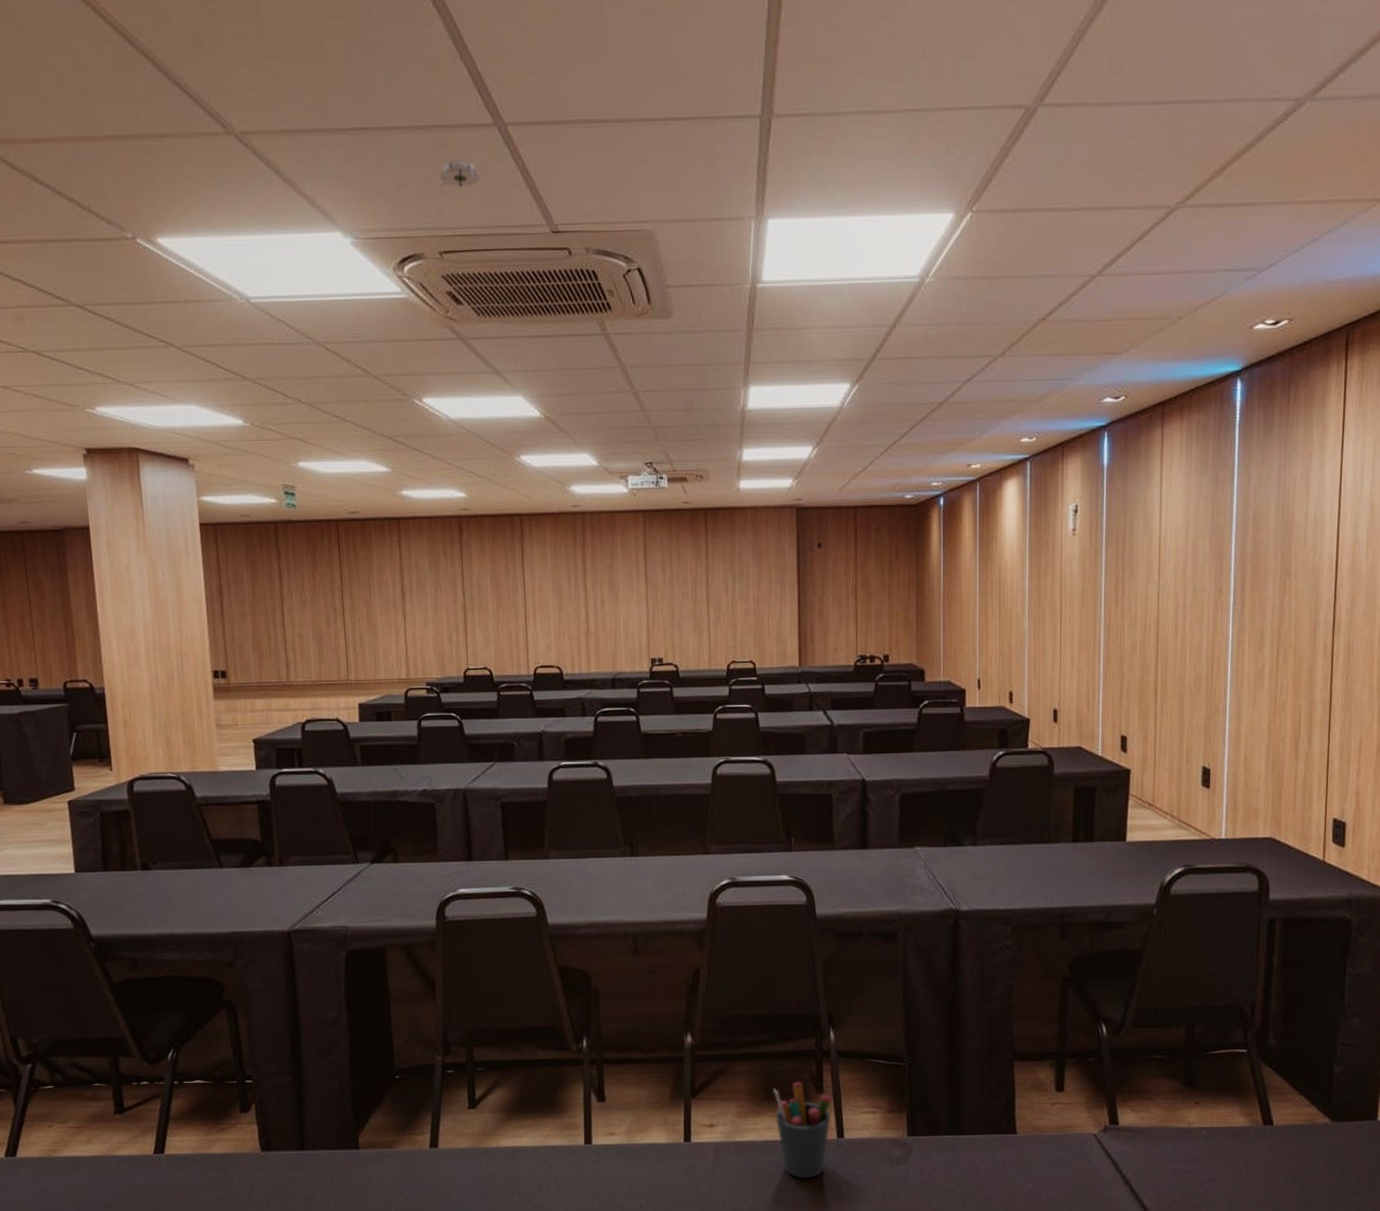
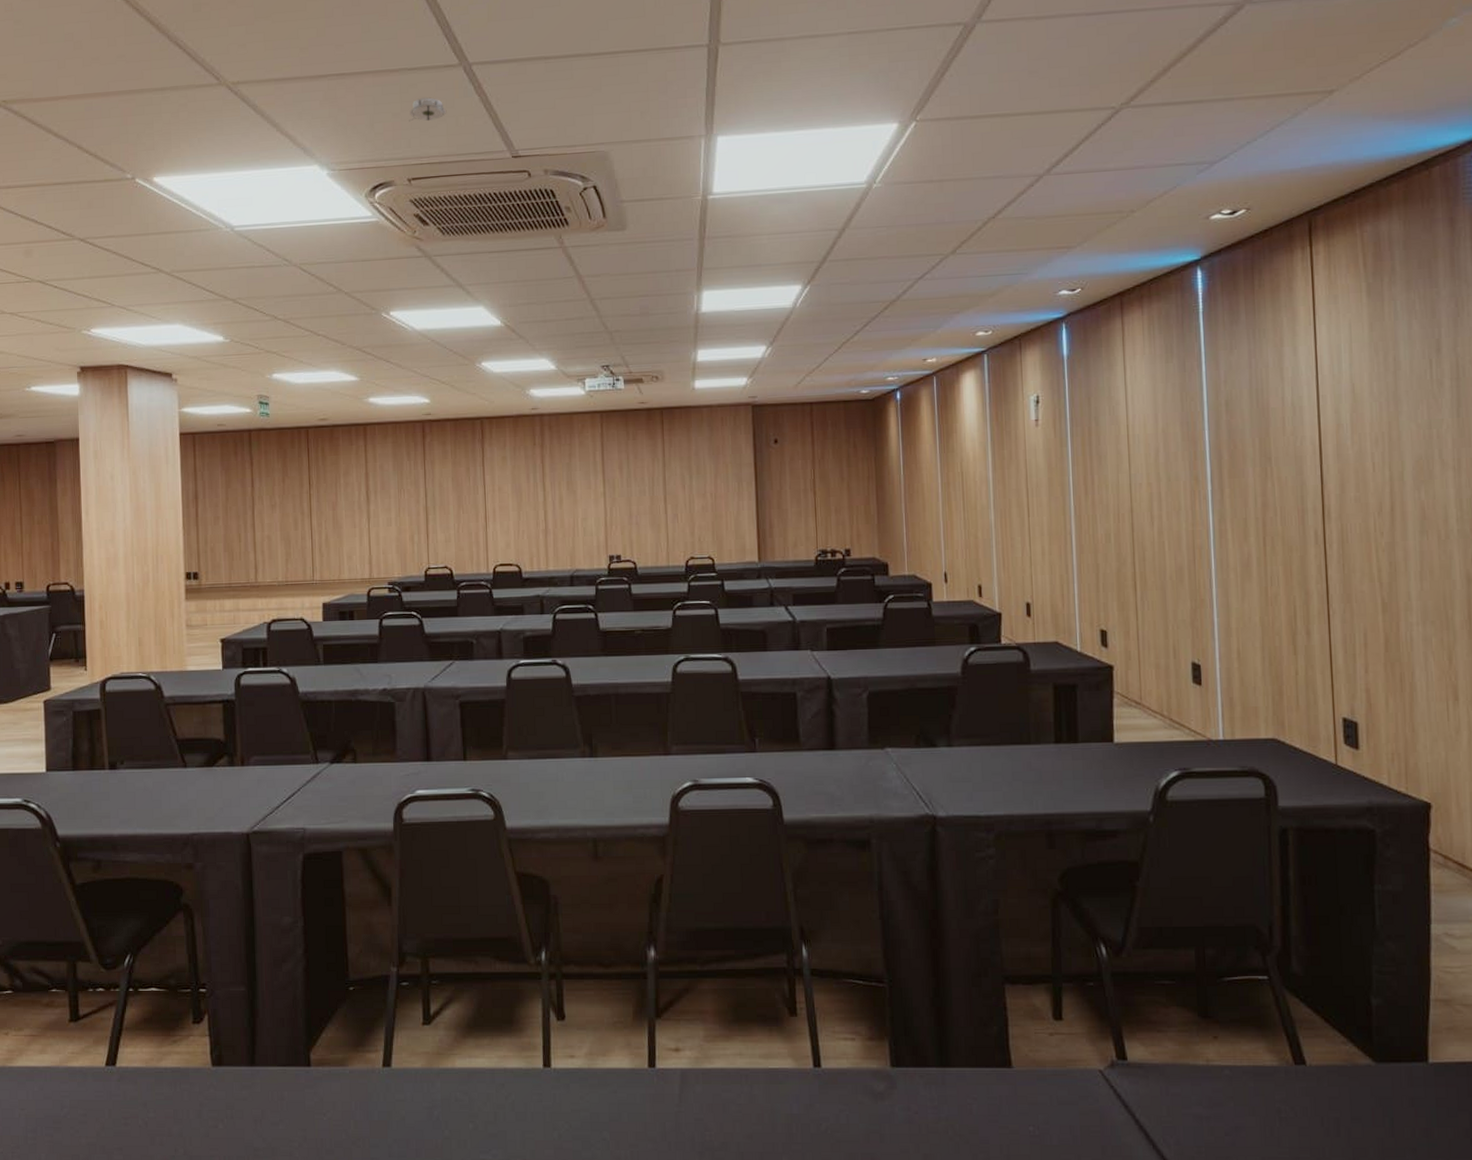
pen holder: present [773,1082,832,1178] -> none [742,1003,807,1112]

